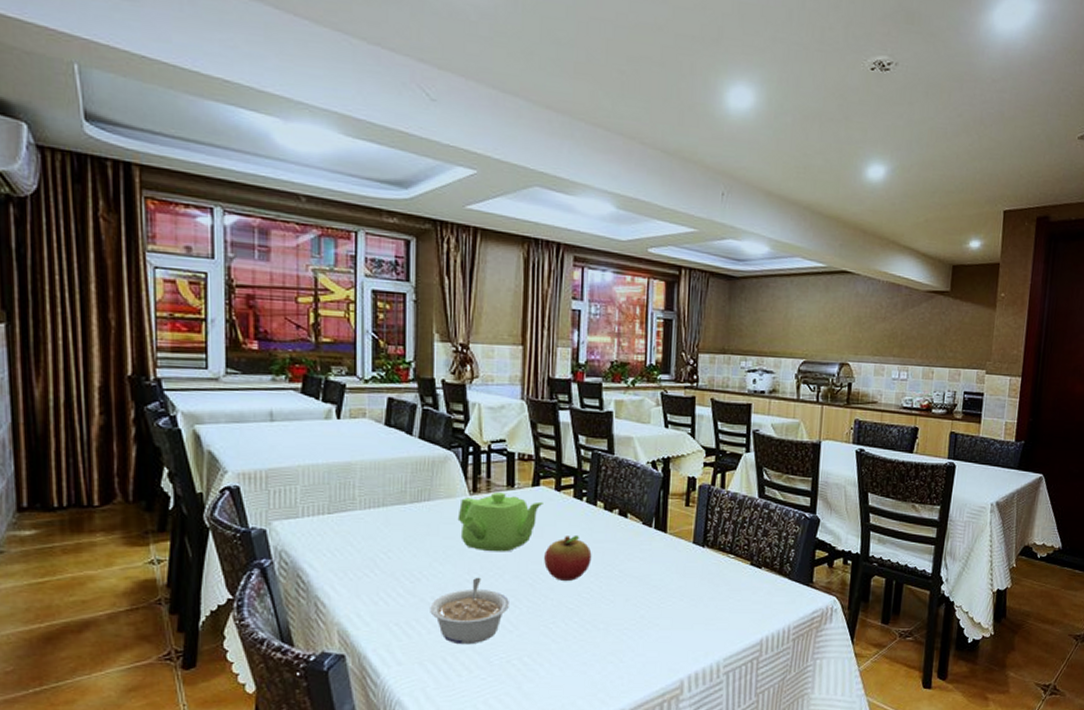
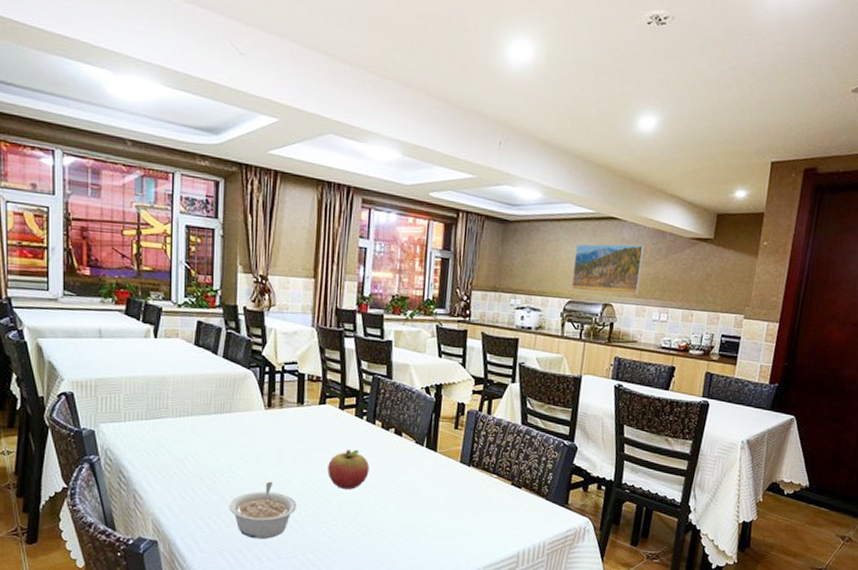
teapot: present [457,493,543,552] -> none [254,408,329,461]
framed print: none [805,299,880,352] -> present [571,243,645,294]

